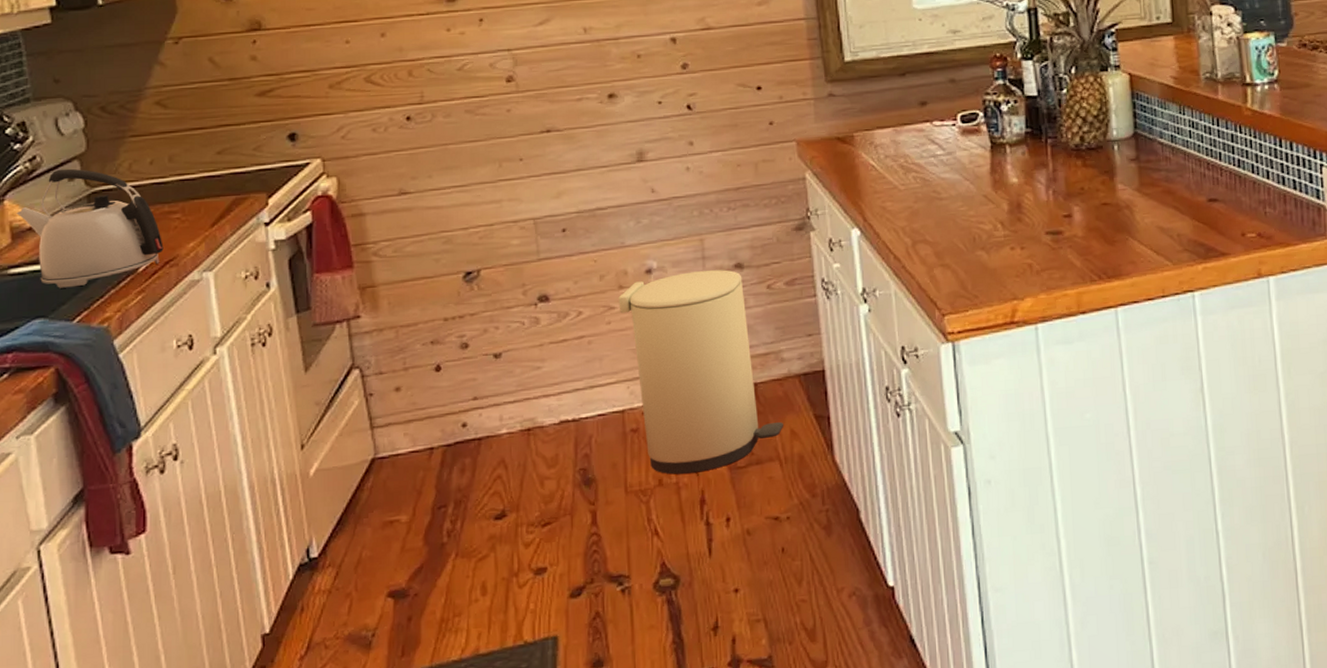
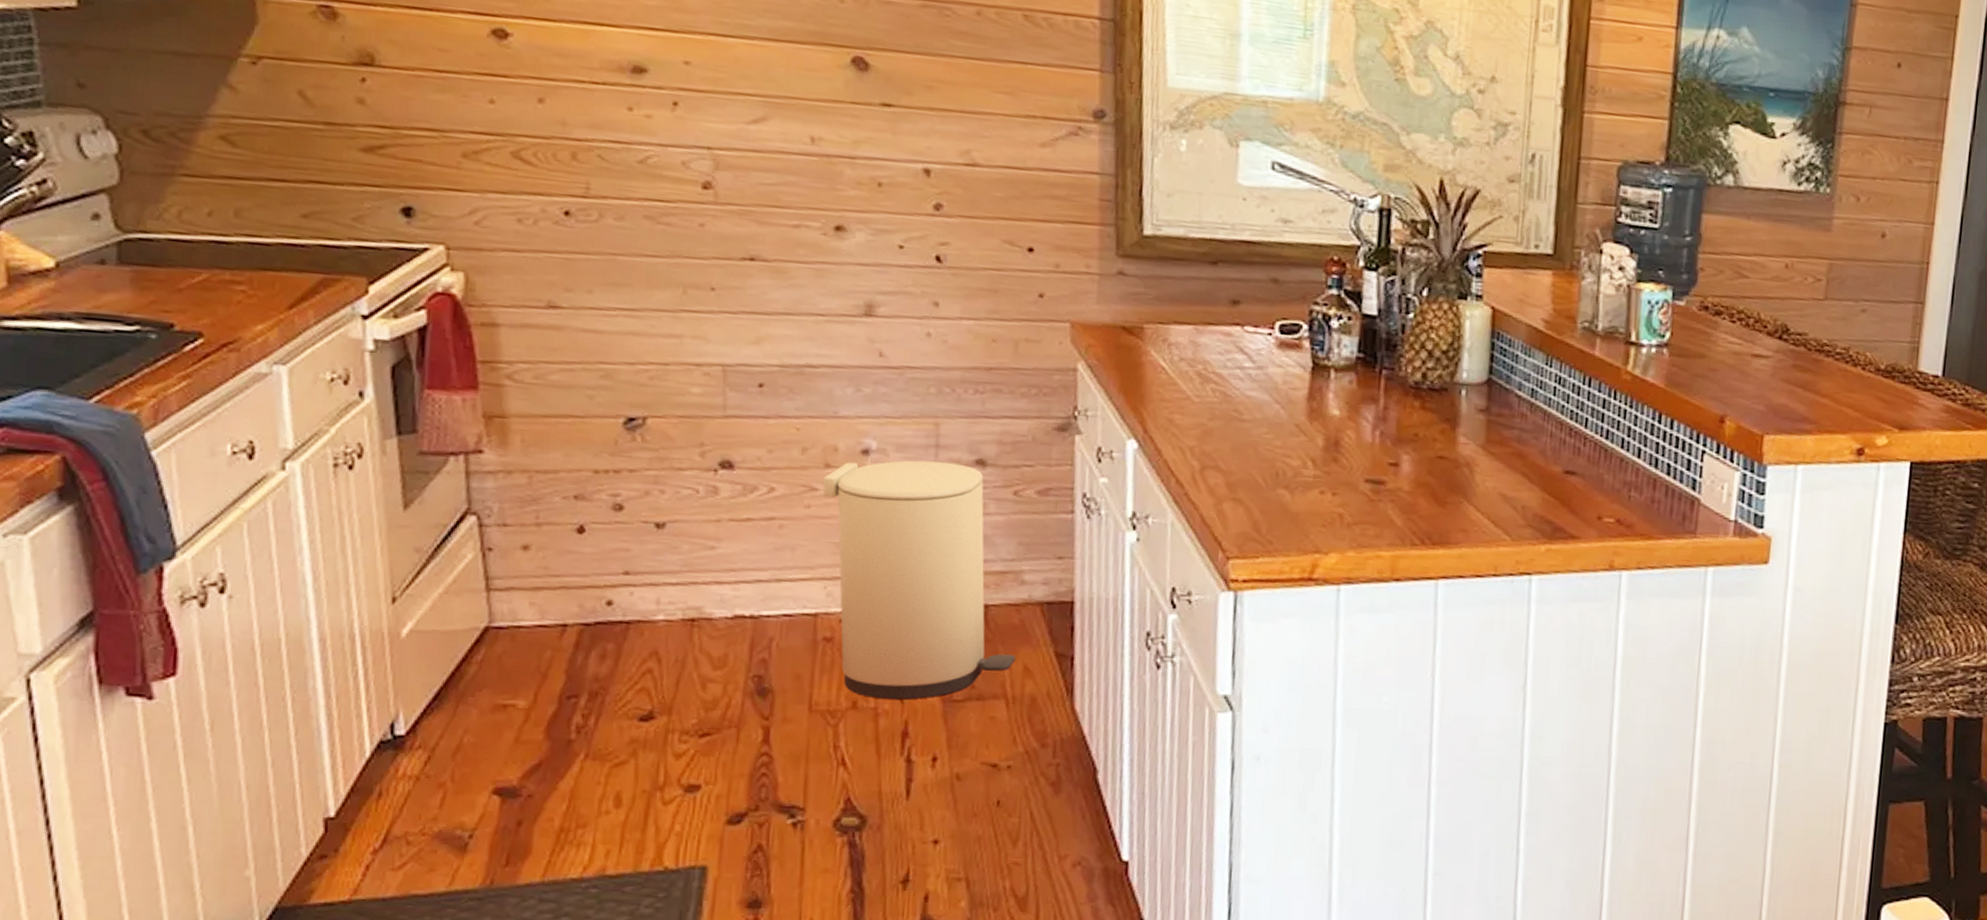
kettle: present [16,168,164,288] -> none [15,201,221,357]

